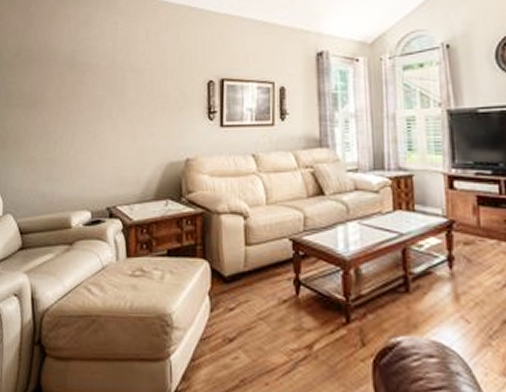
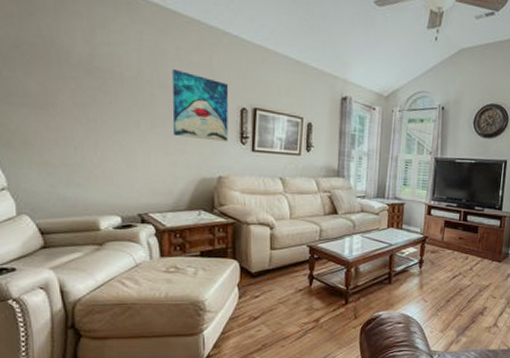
wall art: none [141,51,195,120] -> present [172,68,229,142]

